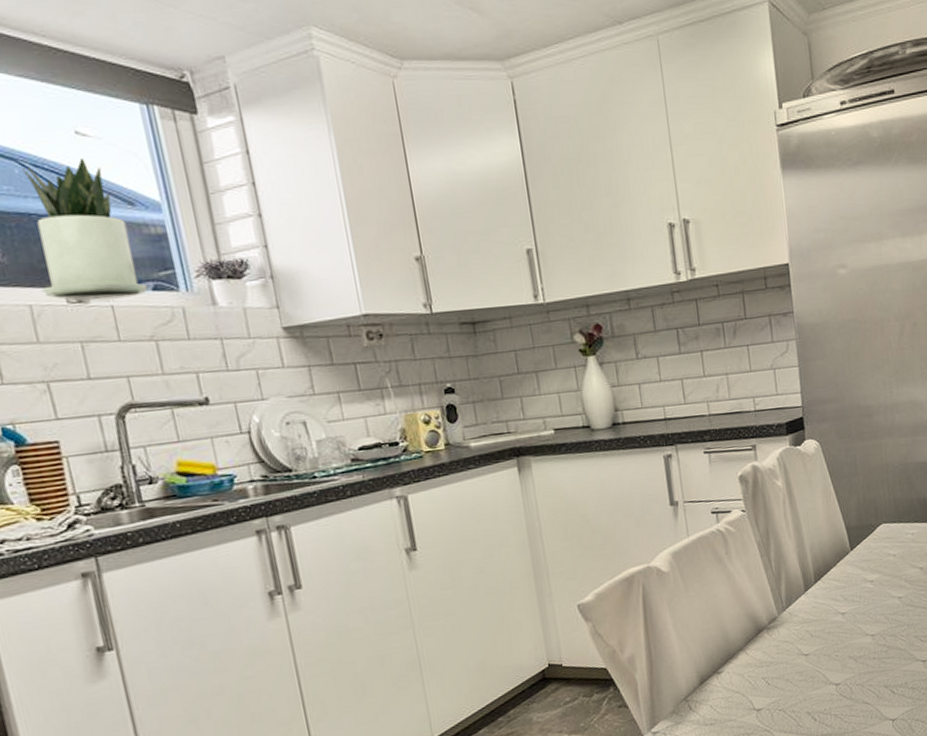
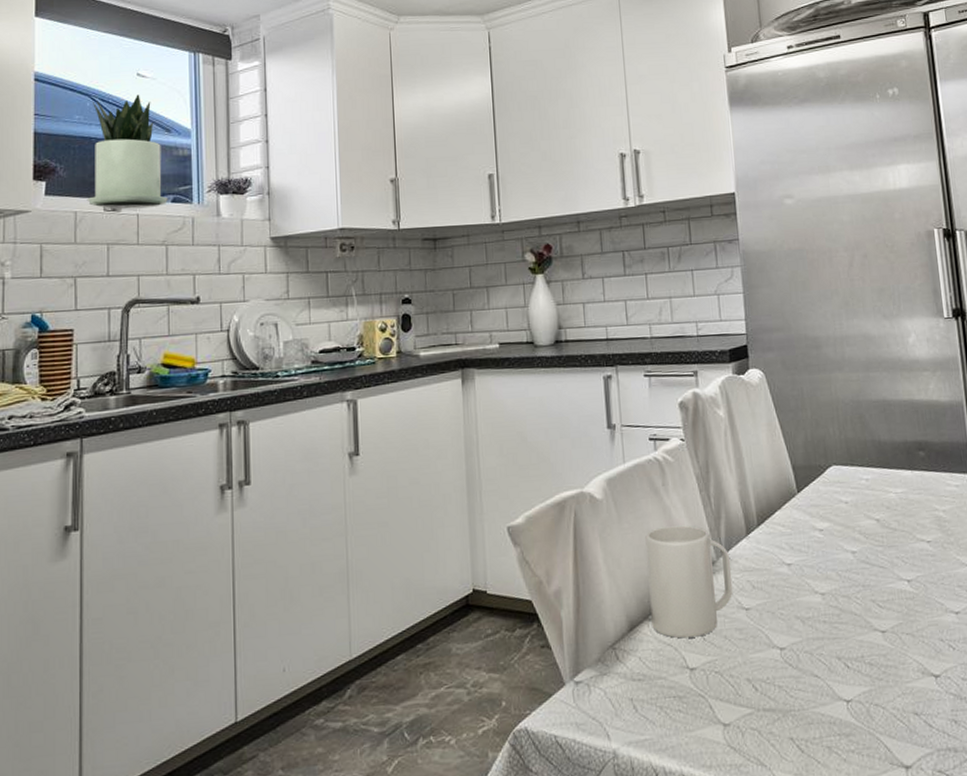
mug: none [711,588,794,686] -> present [645,525,733,639]

